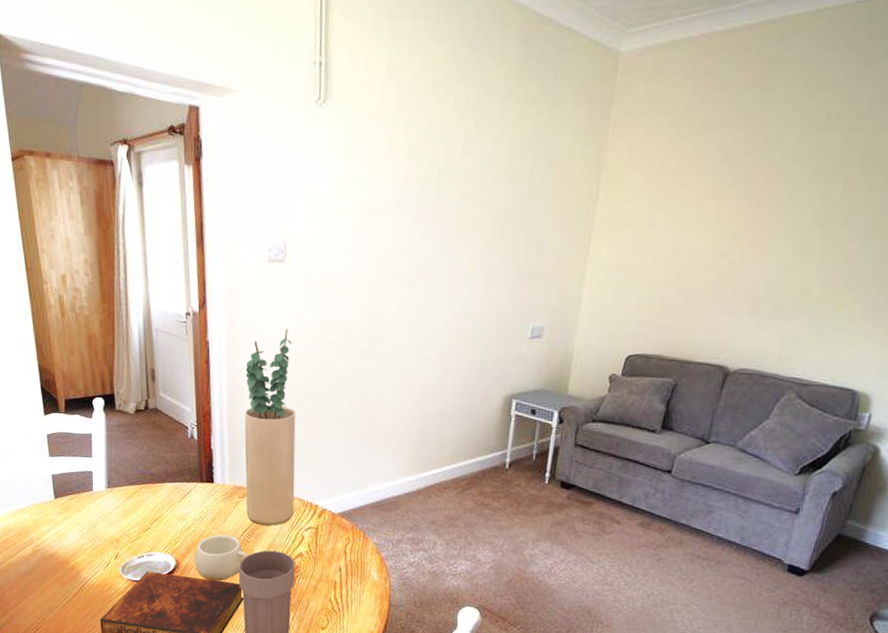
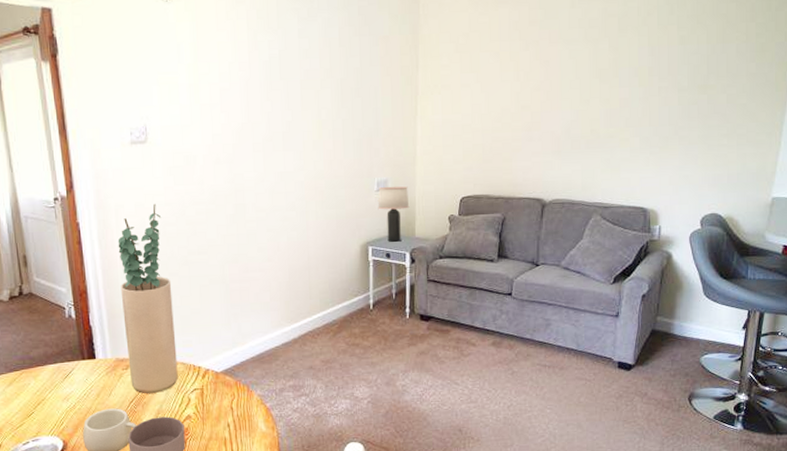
table lamp: none [528,334,567,398] -> present [378,186,410,242]

